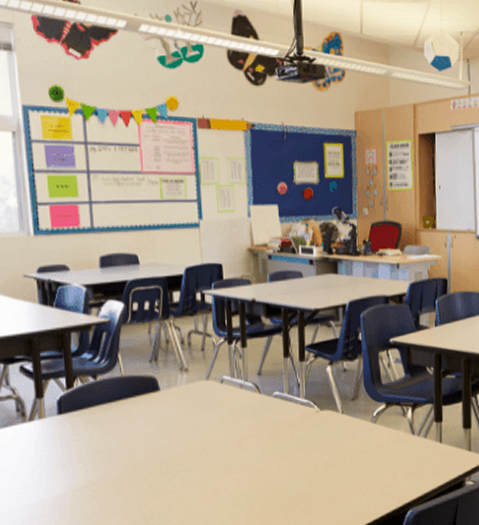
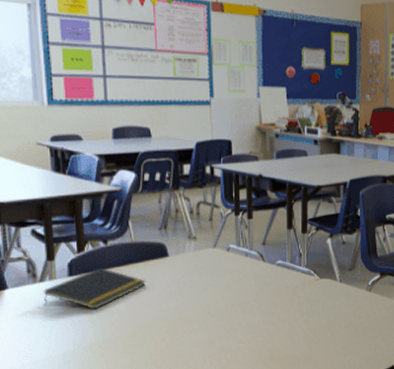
notepad: none [32,404,138,449] -> present [42,267,146,310]

